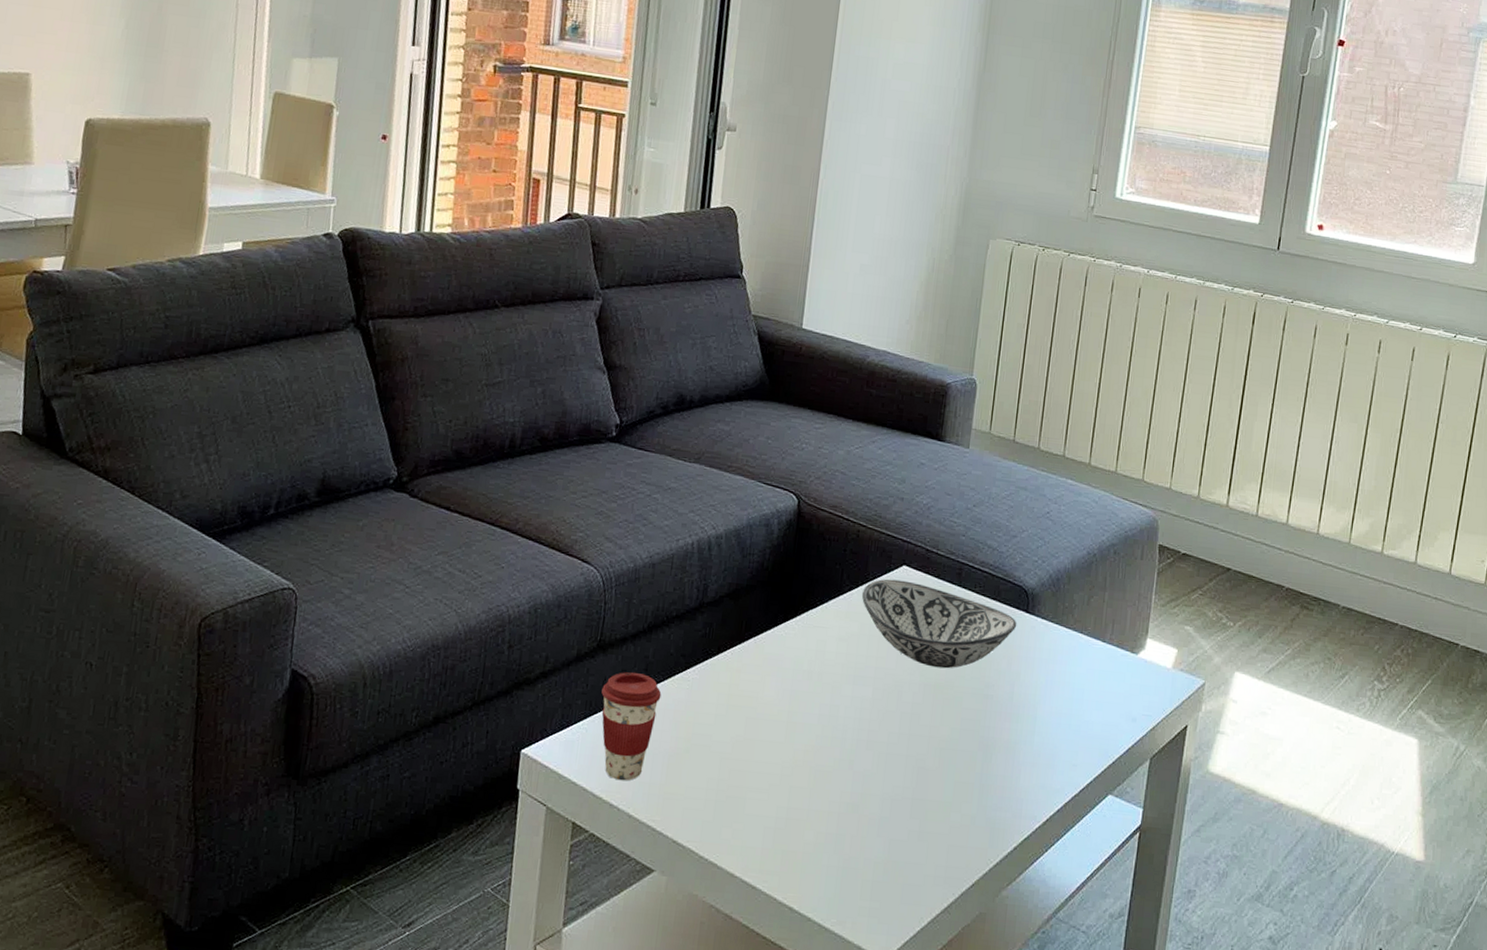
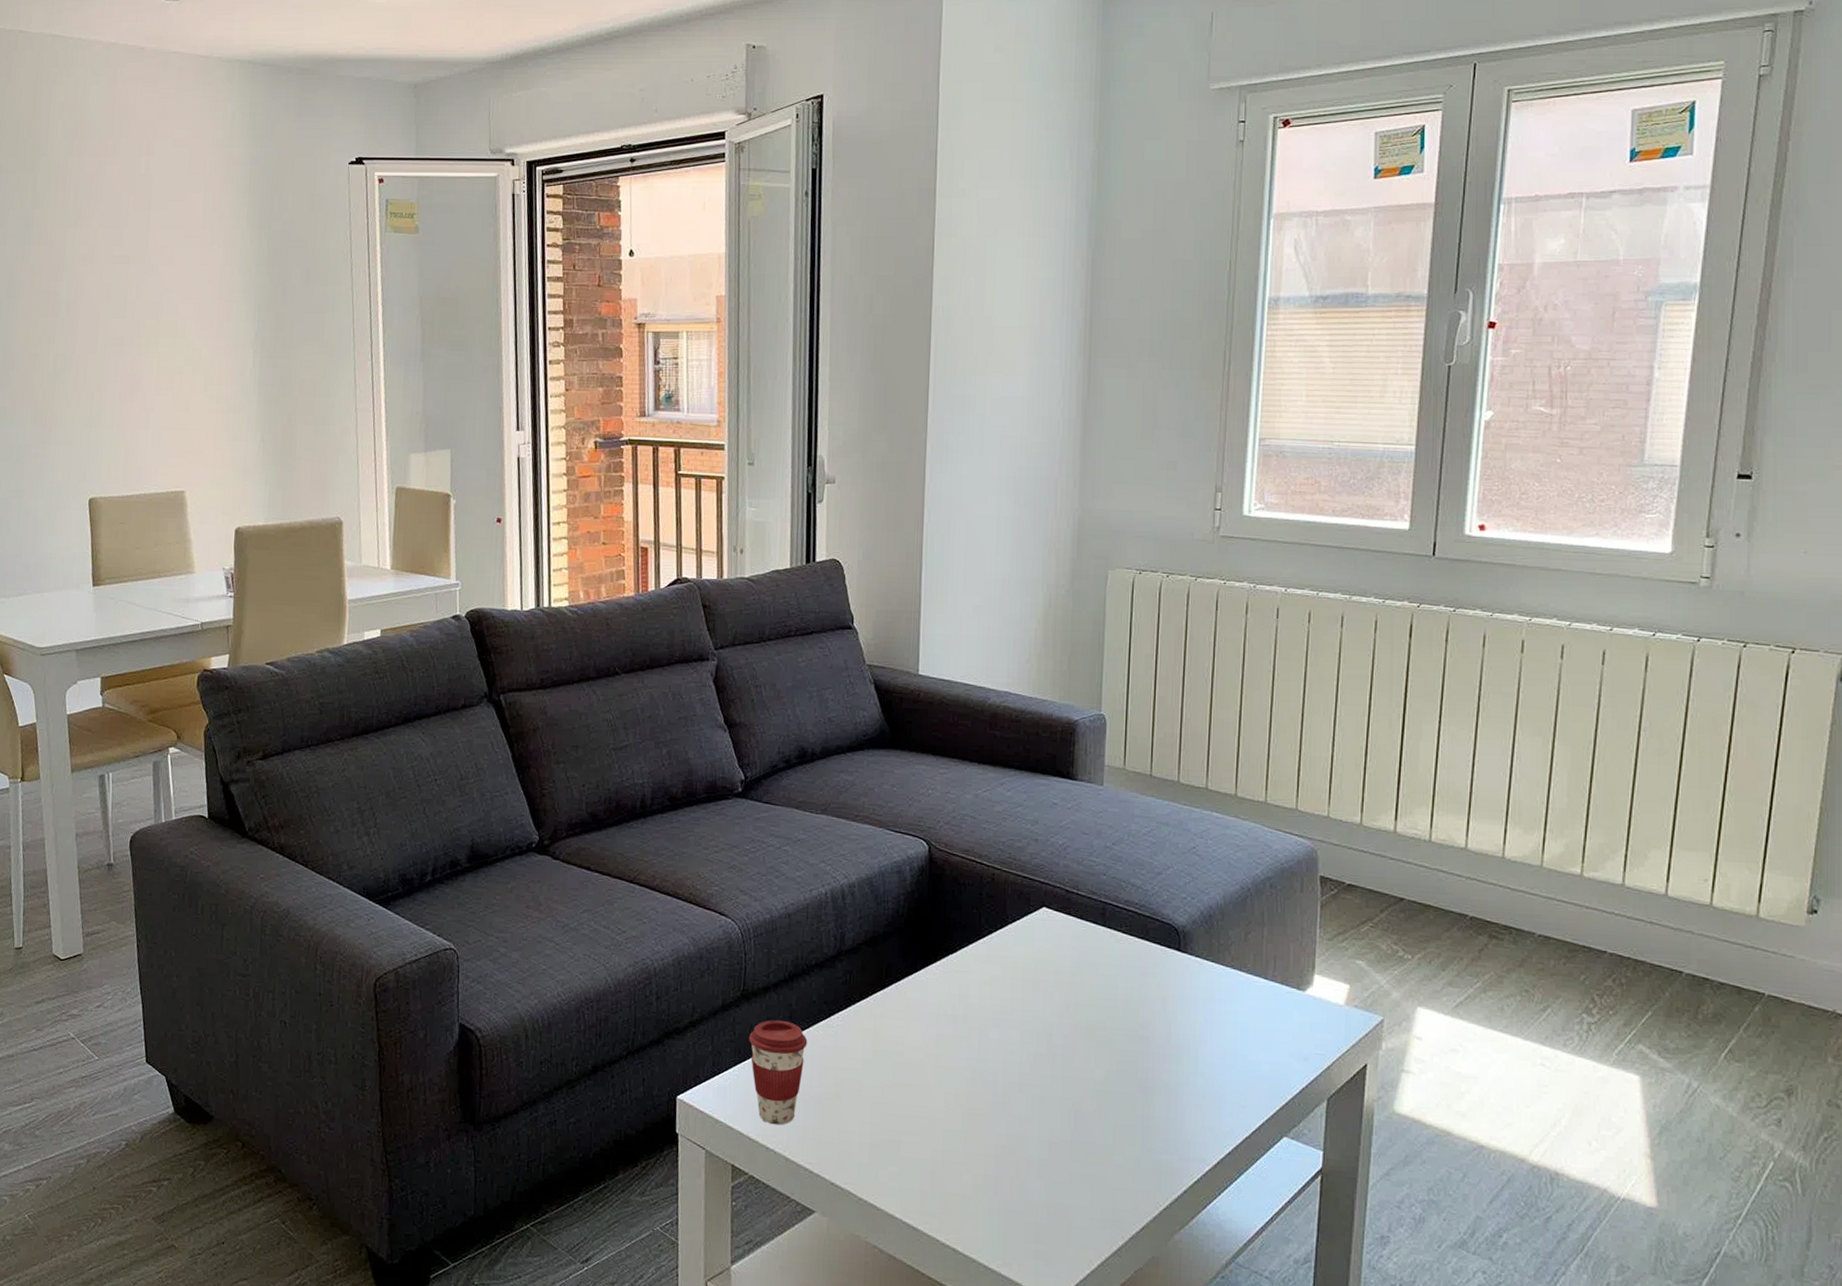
decorative bowl: present [861,579,1017,669] -> none [1001,921,1169,1010]

